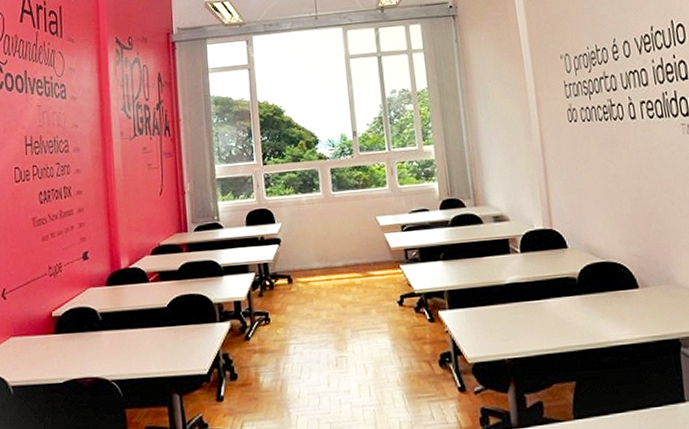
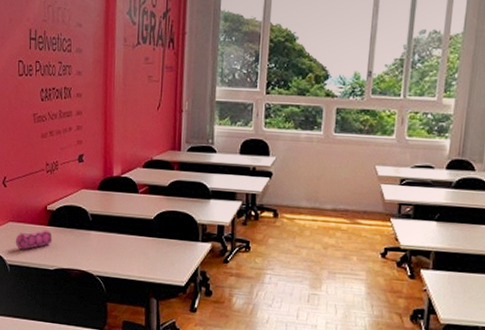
pencil case: none [18,338,60,367] -> present [15,229,52,250]

